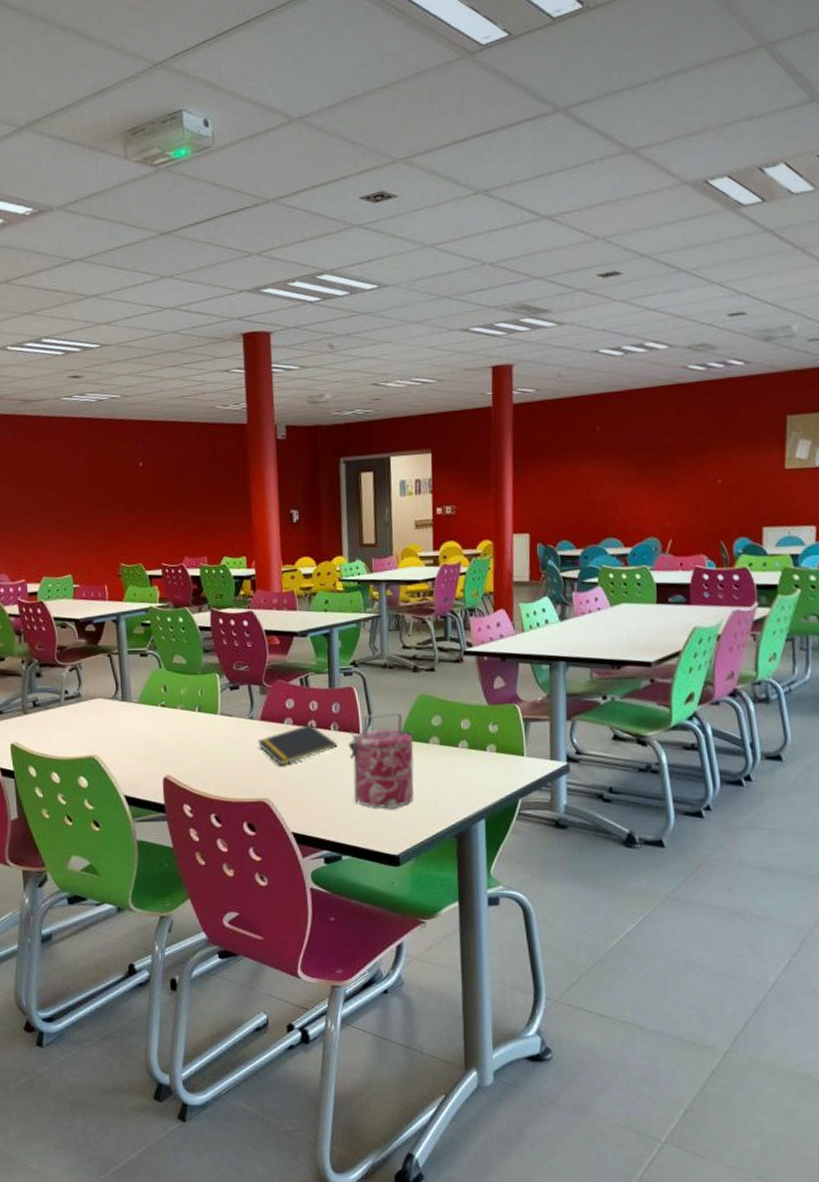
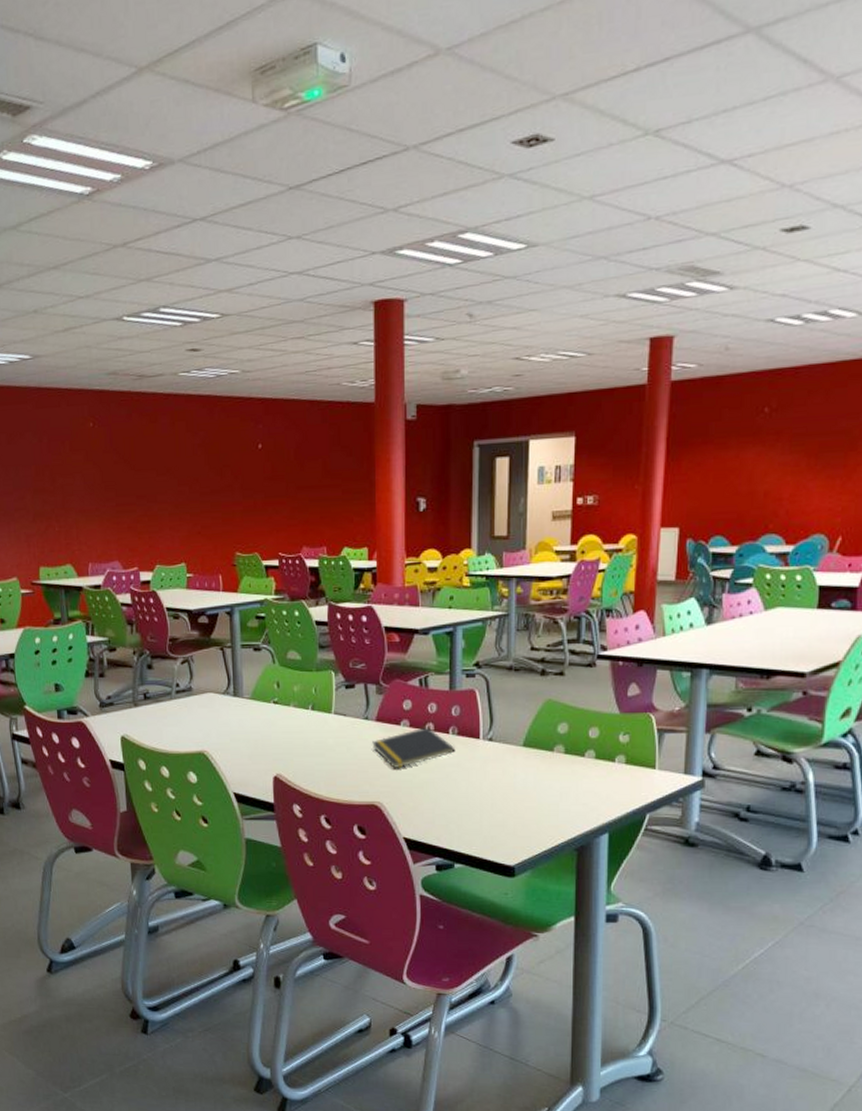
tiffin carrier: present [348,712,415,809] -> none [467,717,538,818]

